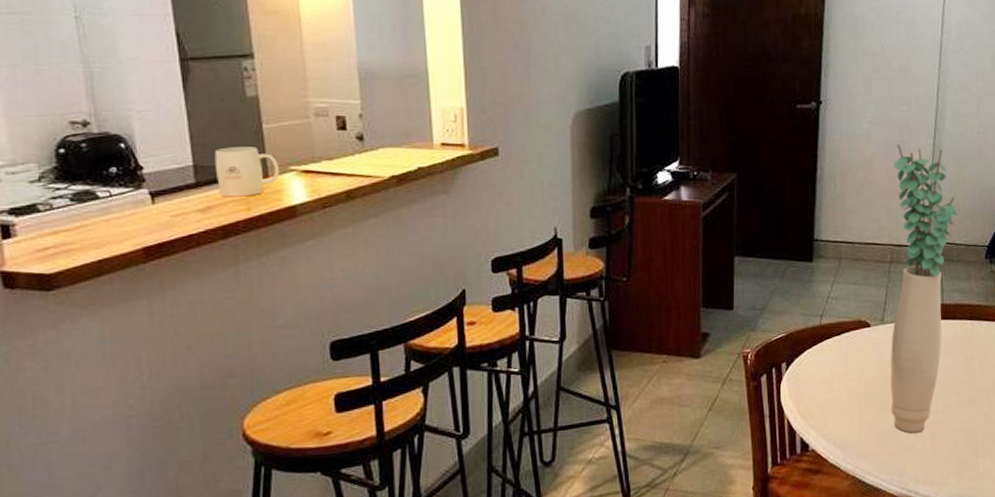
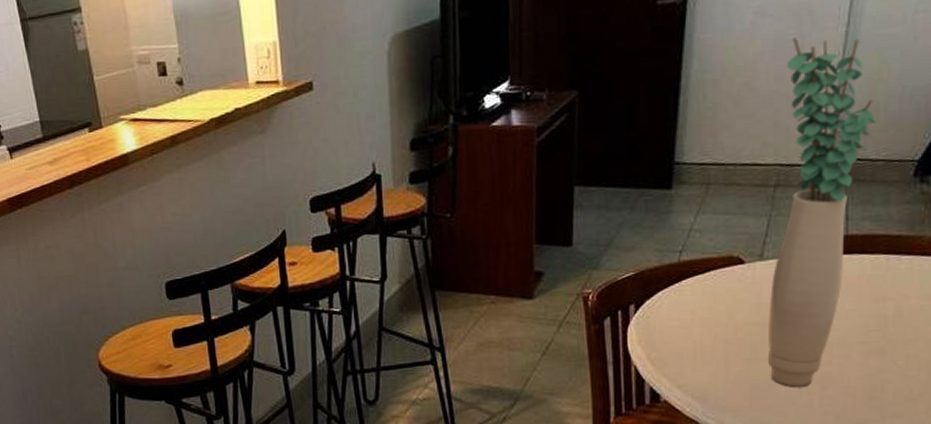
mug: present [214,147,280,197] -> none [56,99,112,149]

